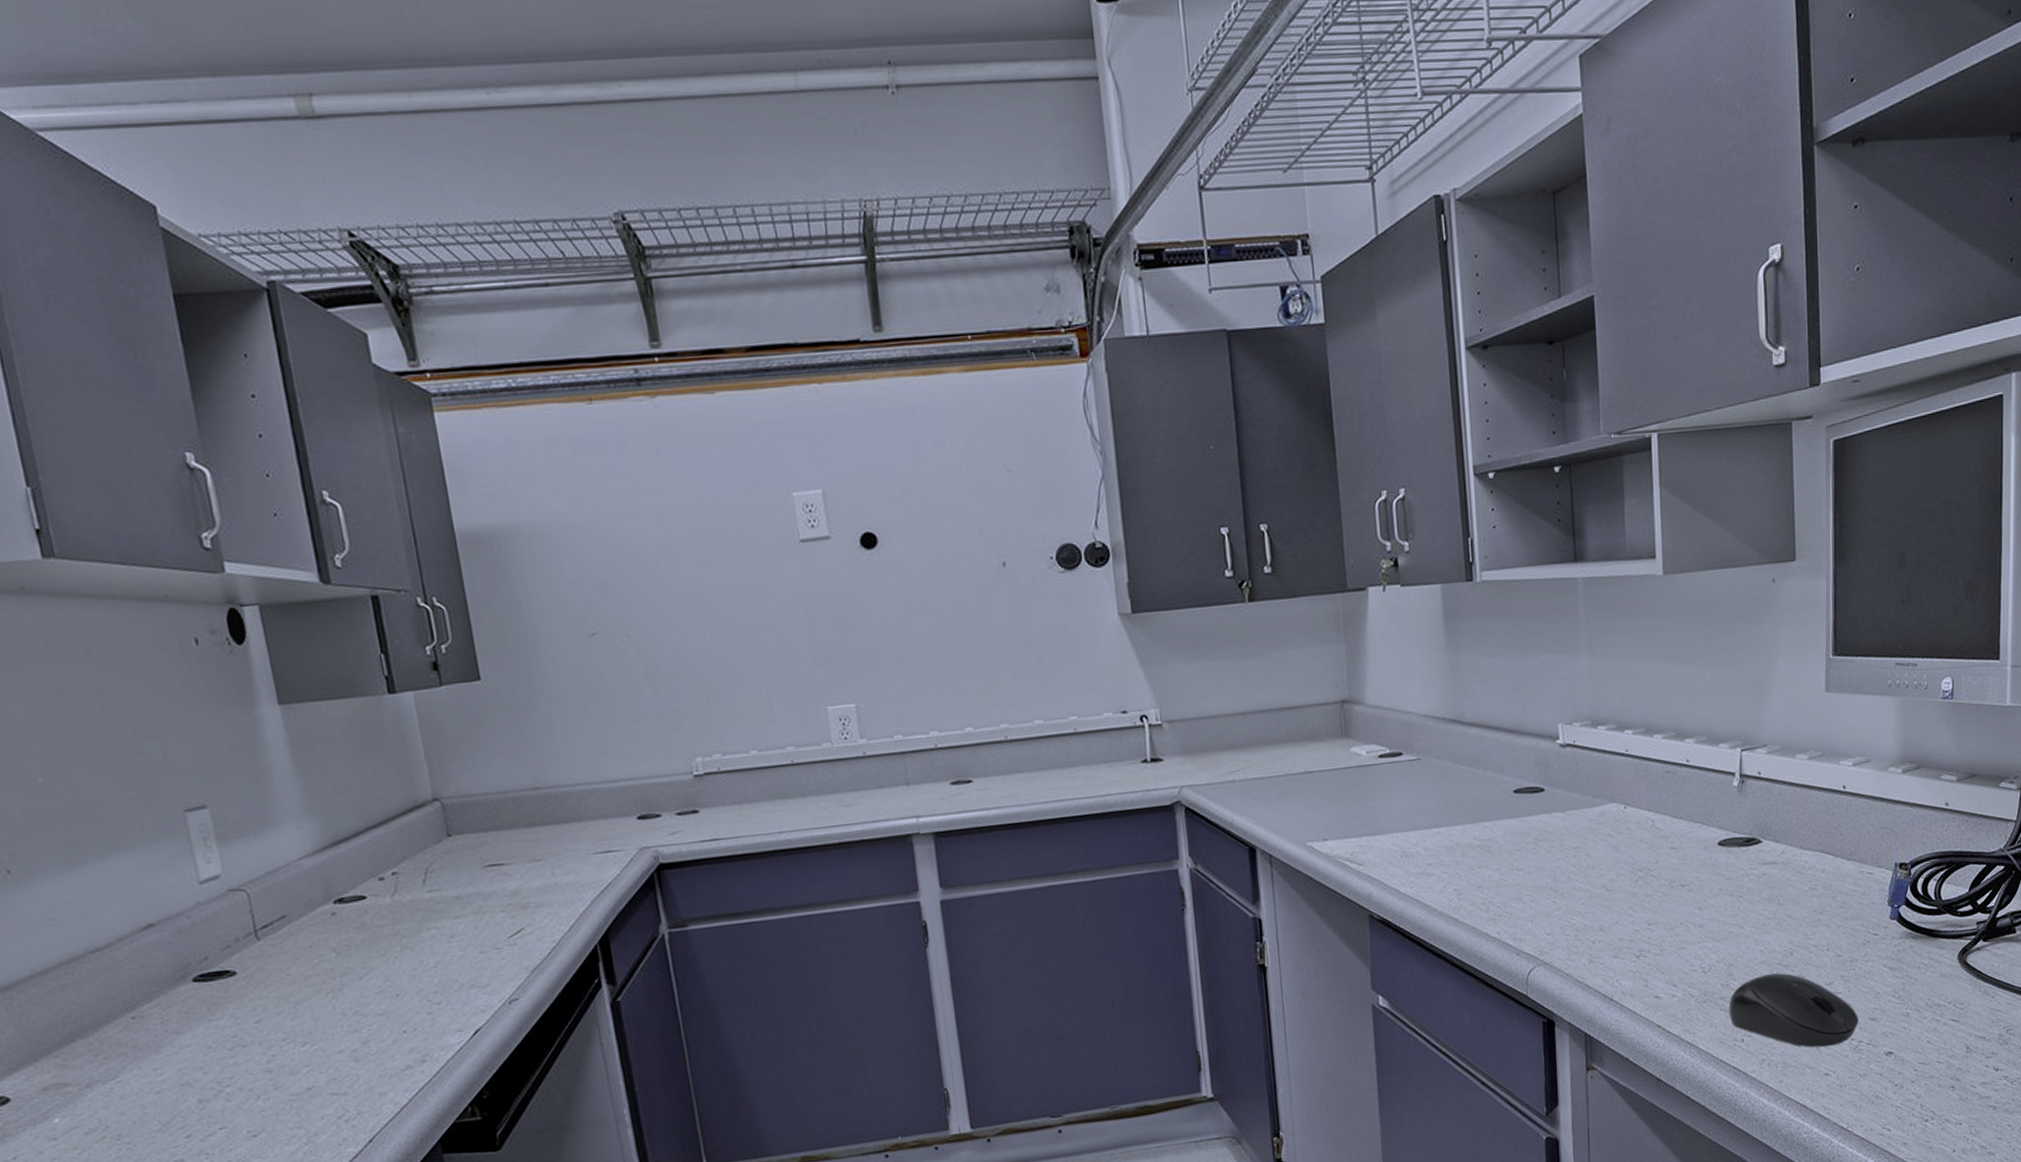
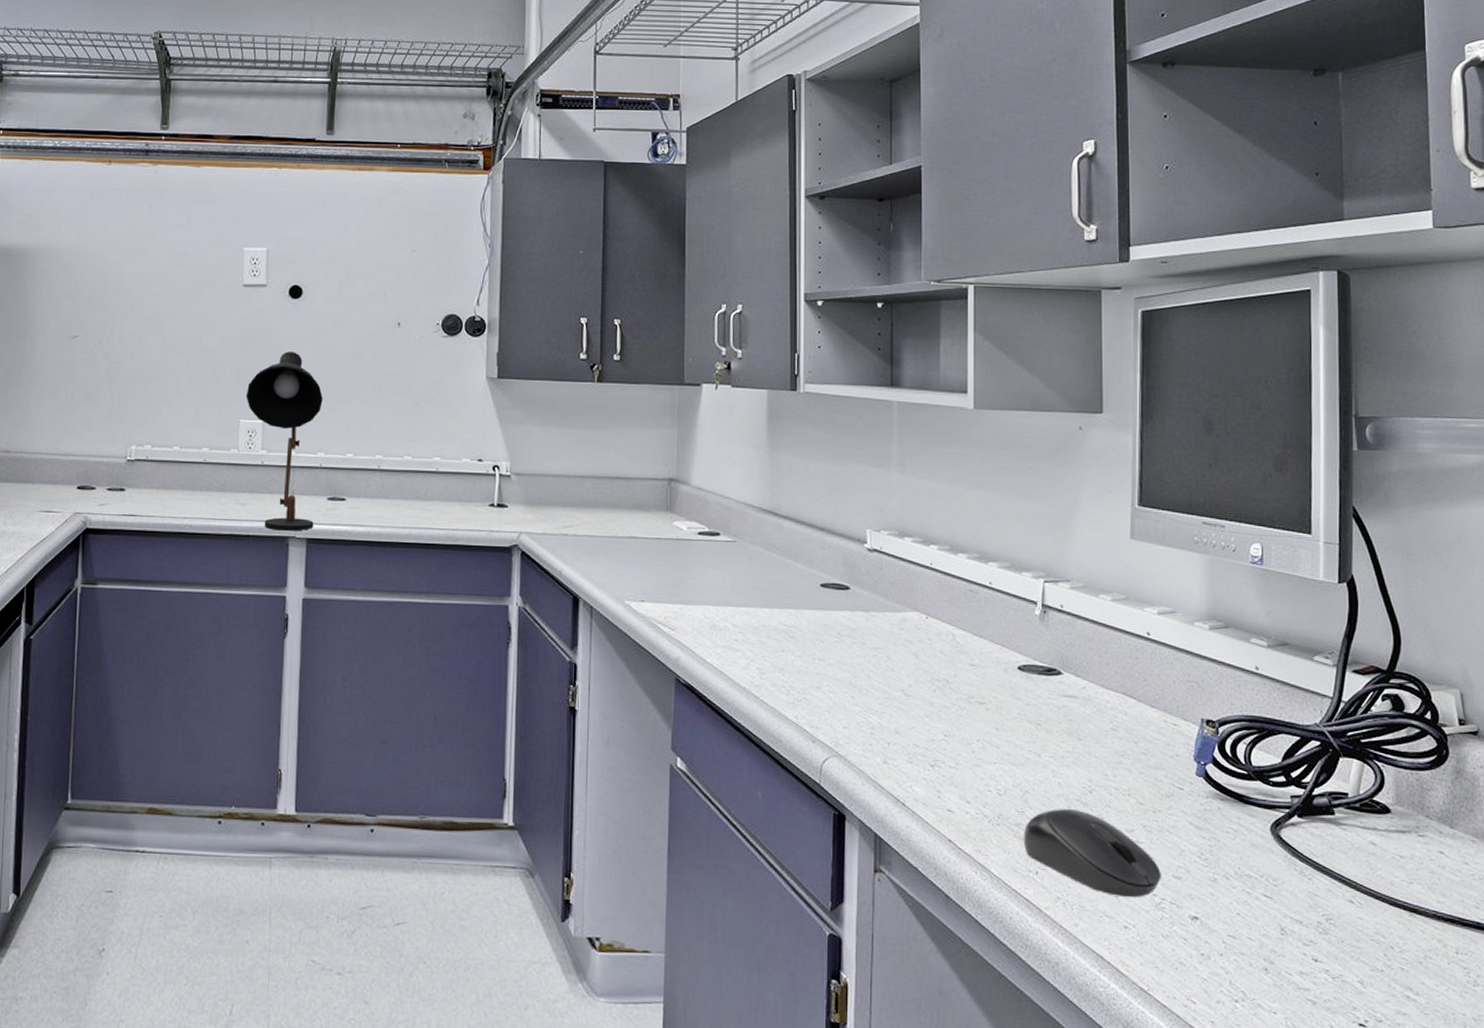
desk lamp: none [828,615,940,829] -> present [246,351,323,531]

